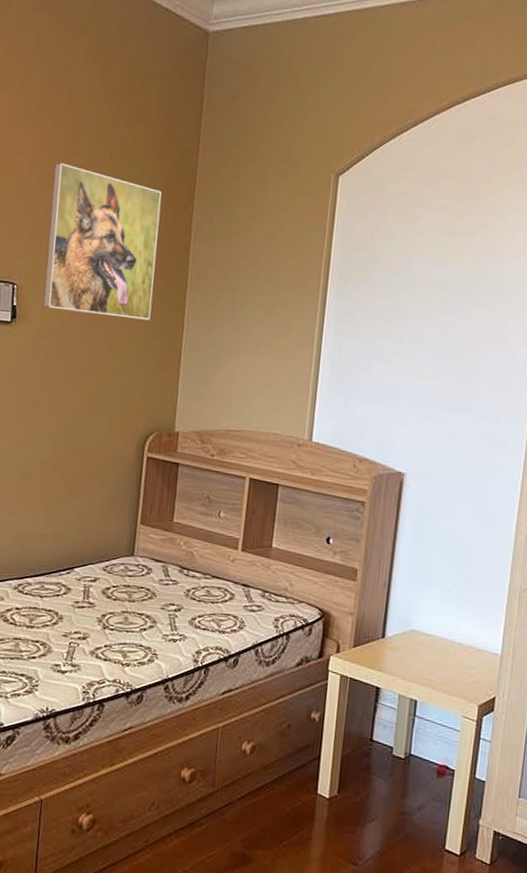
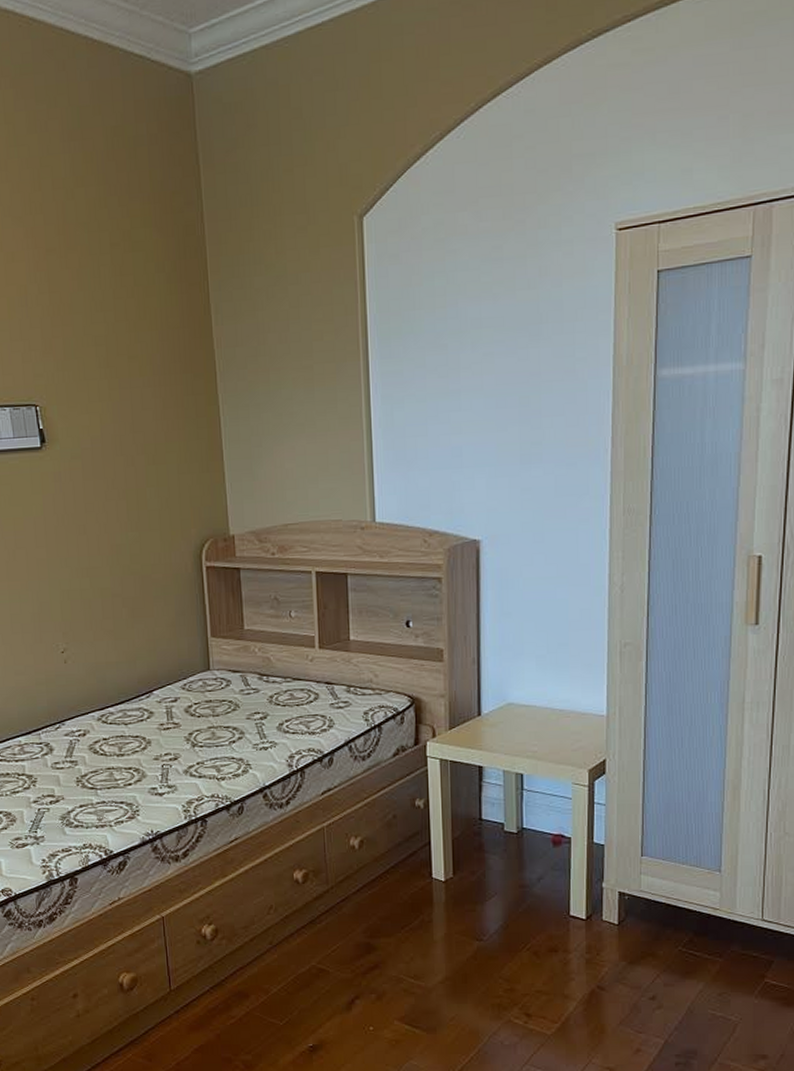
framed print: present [43,162,161,321] -> none [52,261,184,426]

